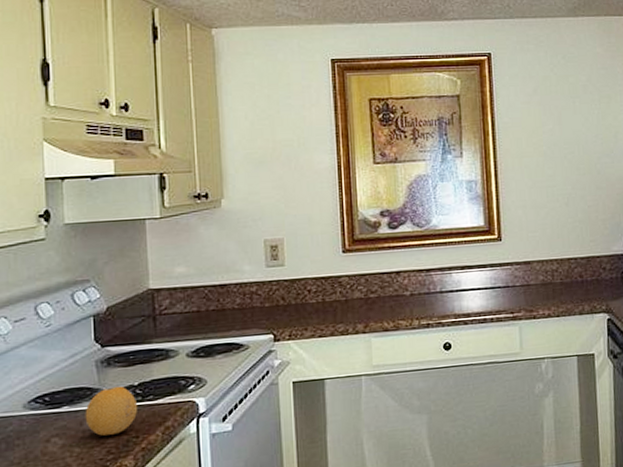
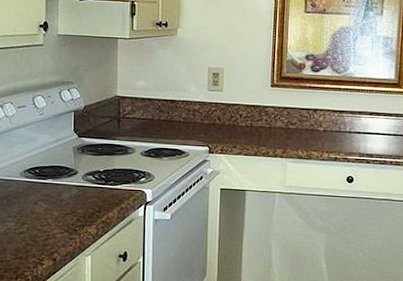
fruit: present [85,386,138,436] -> none [63,169,102,207]

